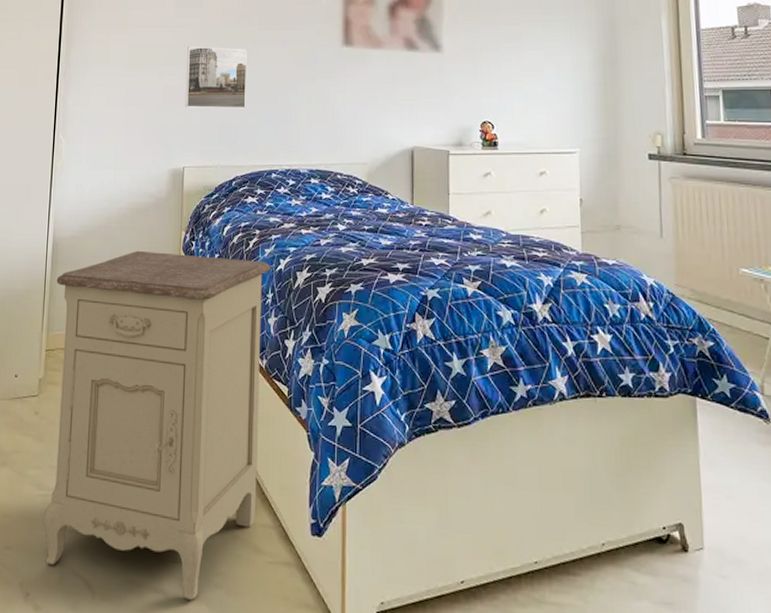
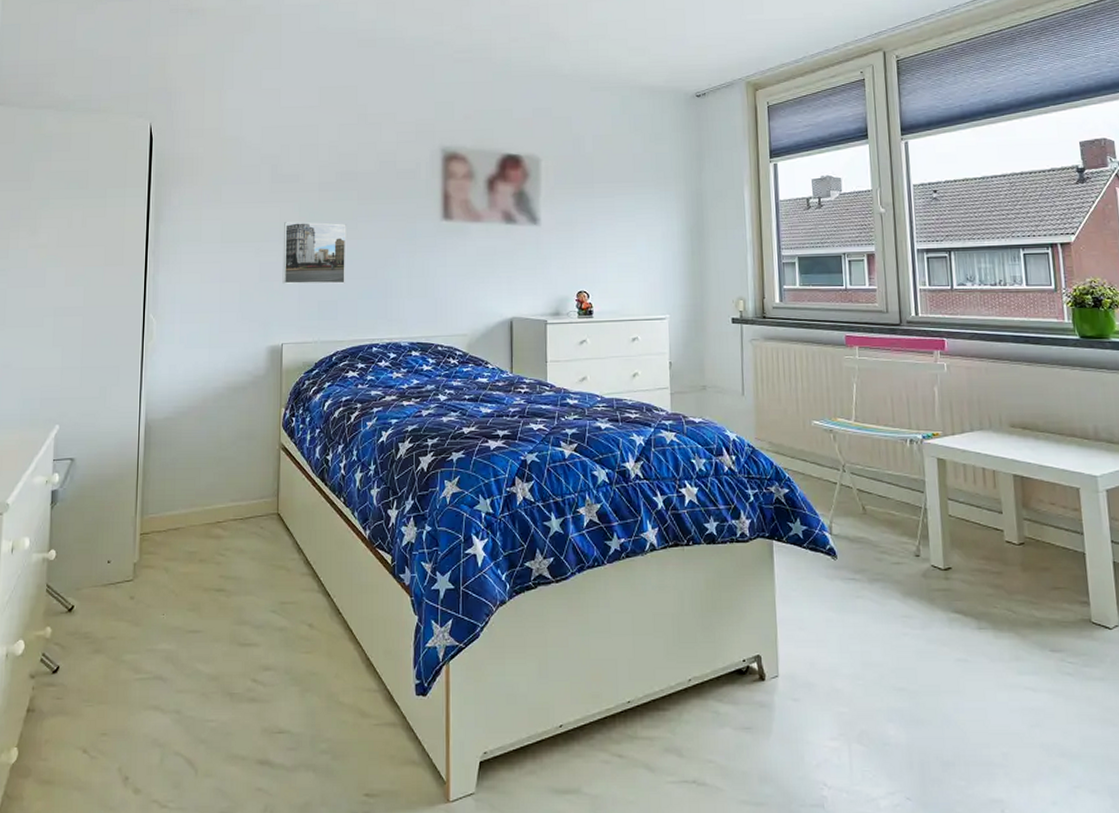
nightstand: present [44,250,271,600] -> none [142,429,373,768]

